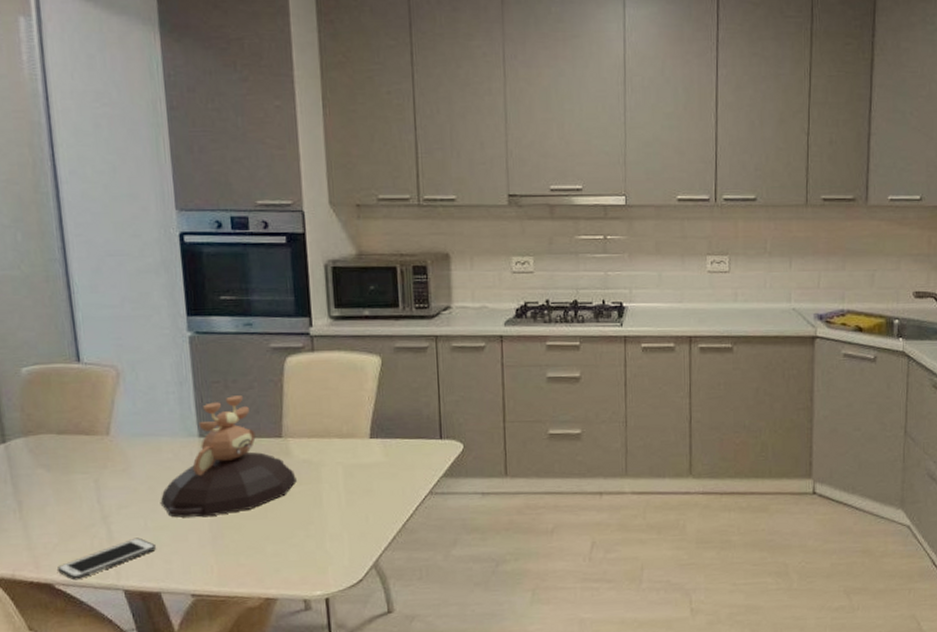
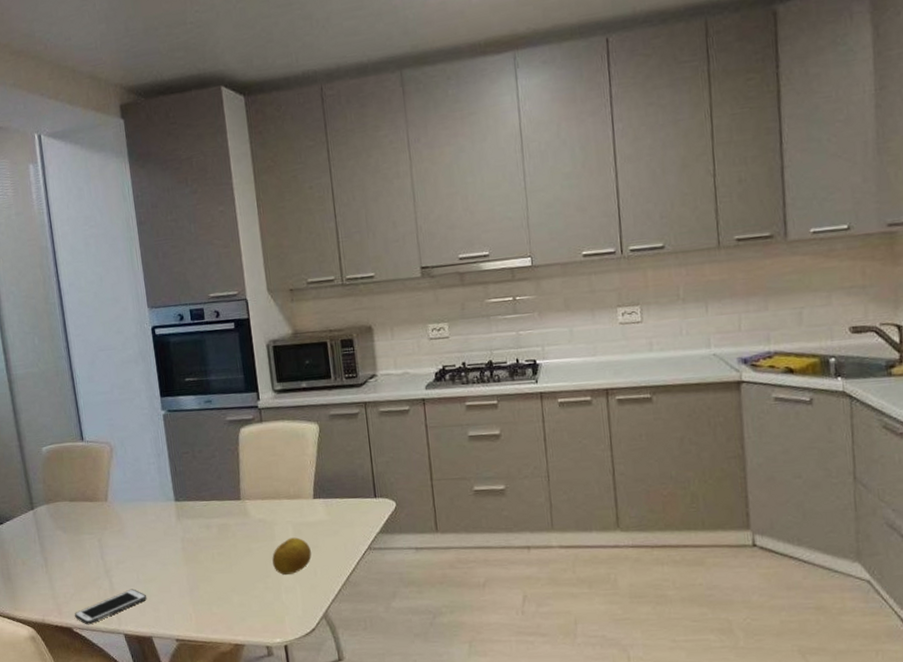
decorative bowl: present [160,395,297,518] -> none [148,464,255,572]
fruit: none [317,480,364,521] -> present [272,537,312,575]

